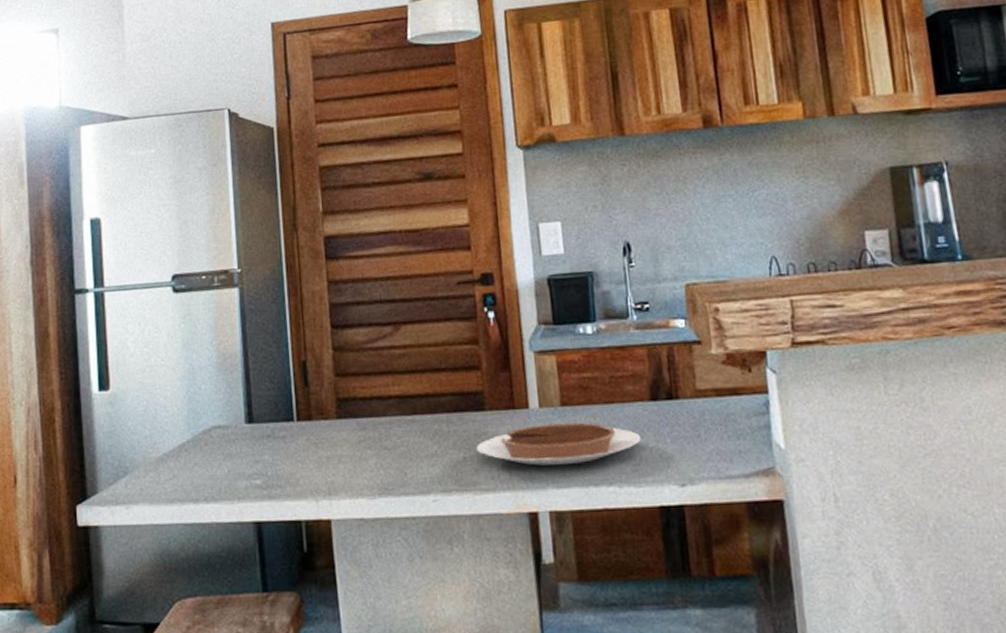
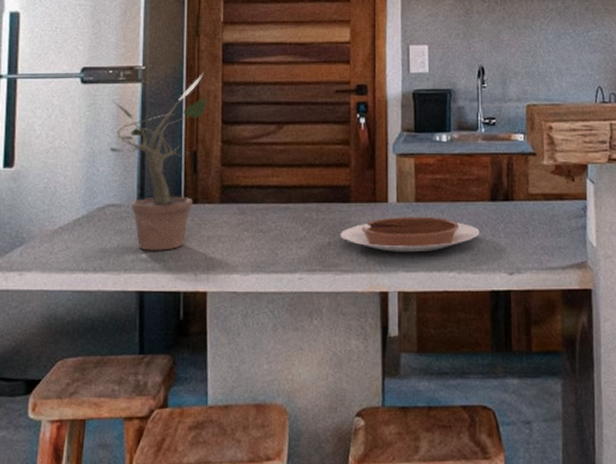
potted plant: none [208,271,313,476] -> present [110,72,207,251]

